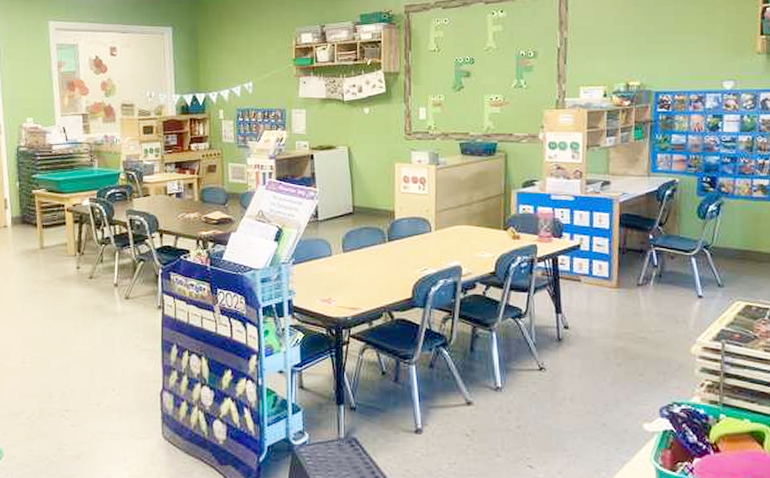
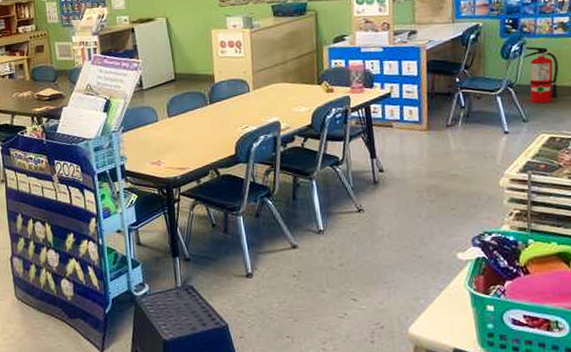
fire extinguisher: none [720,208,757,269] -> present [523,46,559,104]

